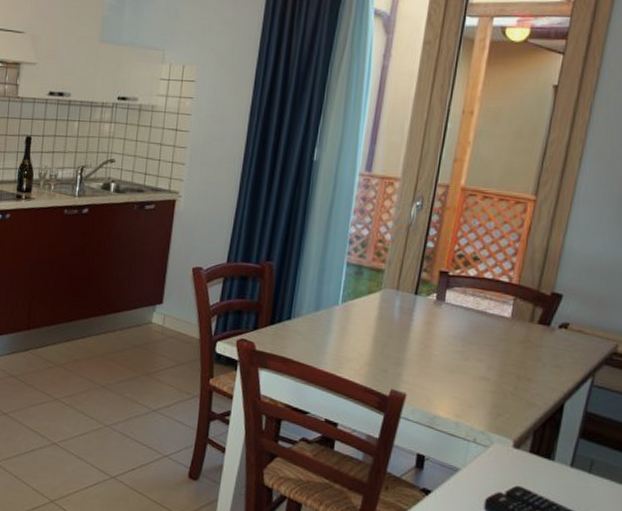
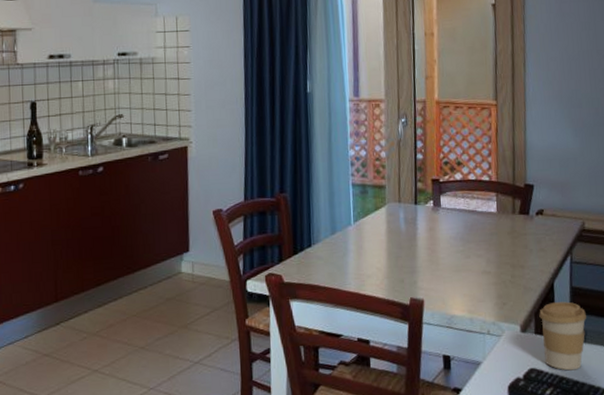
coffee cup: none [536,423,598,499] -> present [539,301,586,371]

